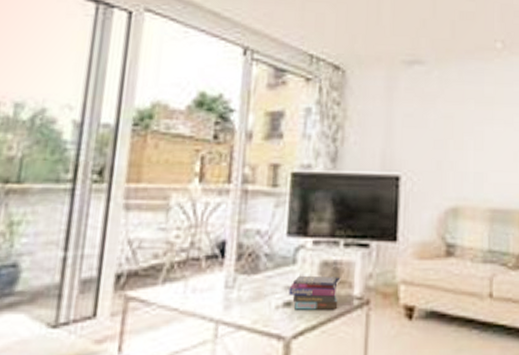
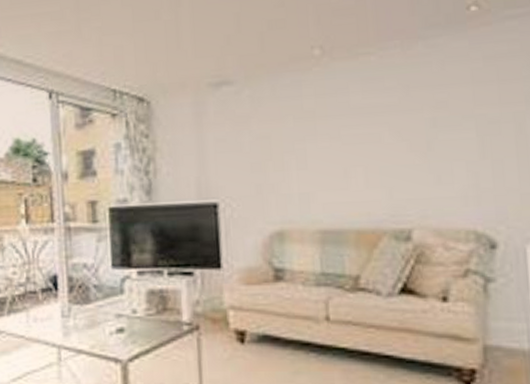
books: present [288,275,341,310] -> none [120,303,169,336]

